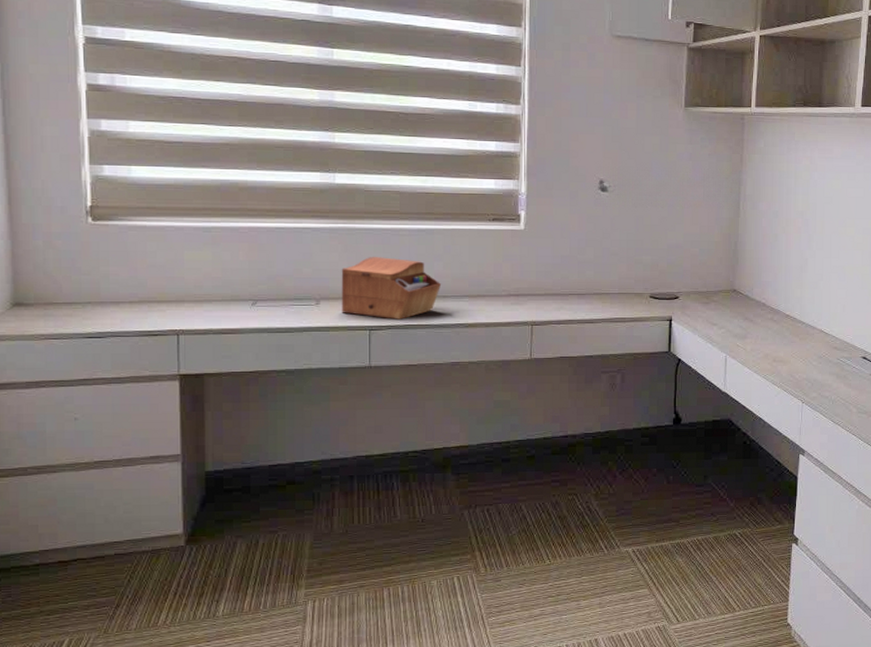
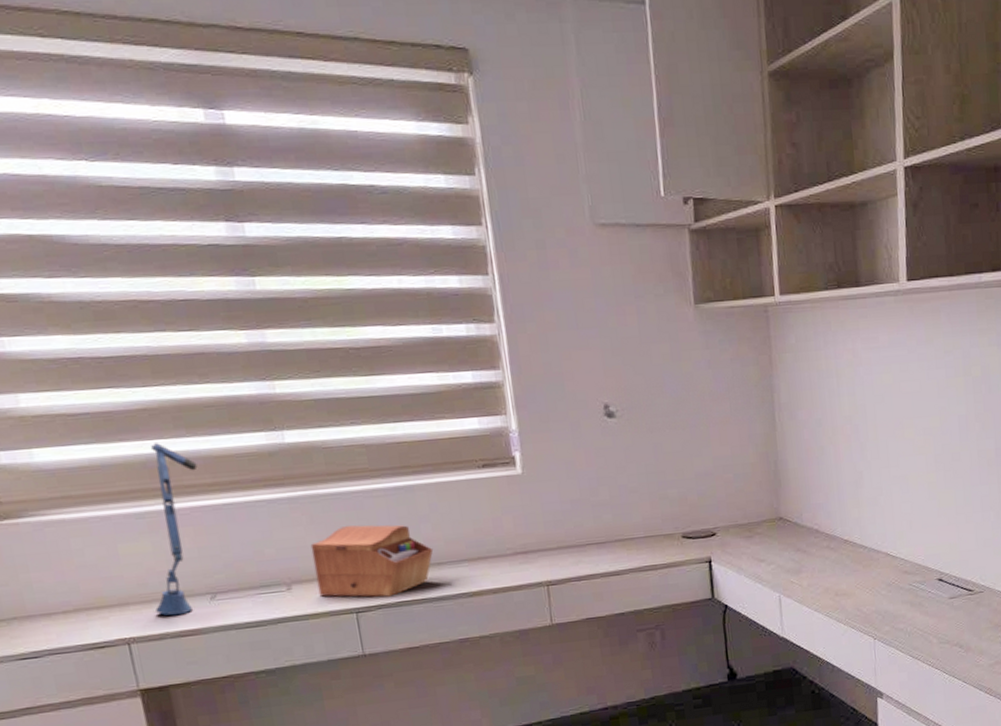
desk lamp: none [205,171,261,316] -> present [150,442,198,616]

